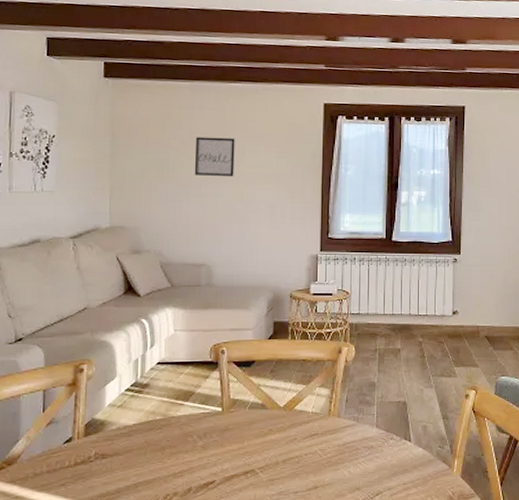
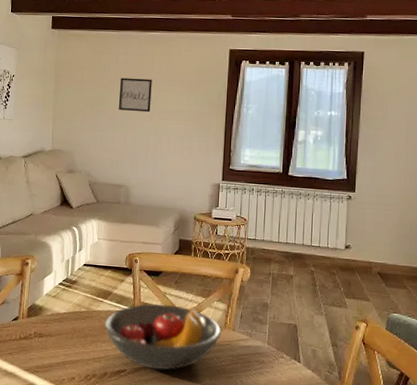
fruit bowl: none [185,396,325,475] -> present [104,303,222,370]

